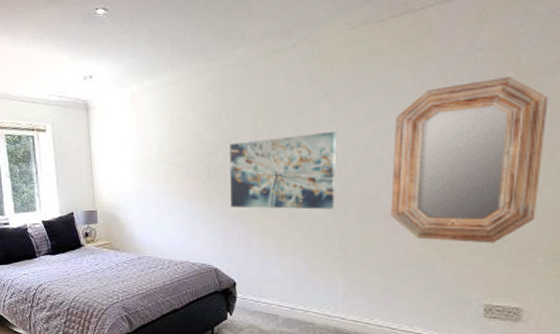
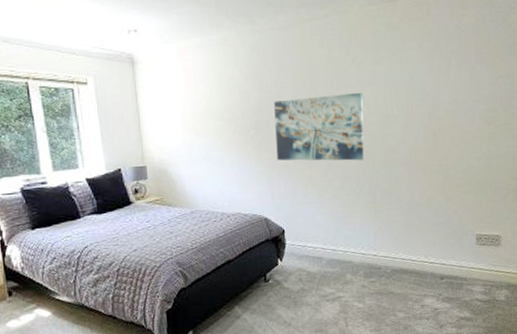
home mirror: present [391,77,549,244] -> none [407,53,510,185]

